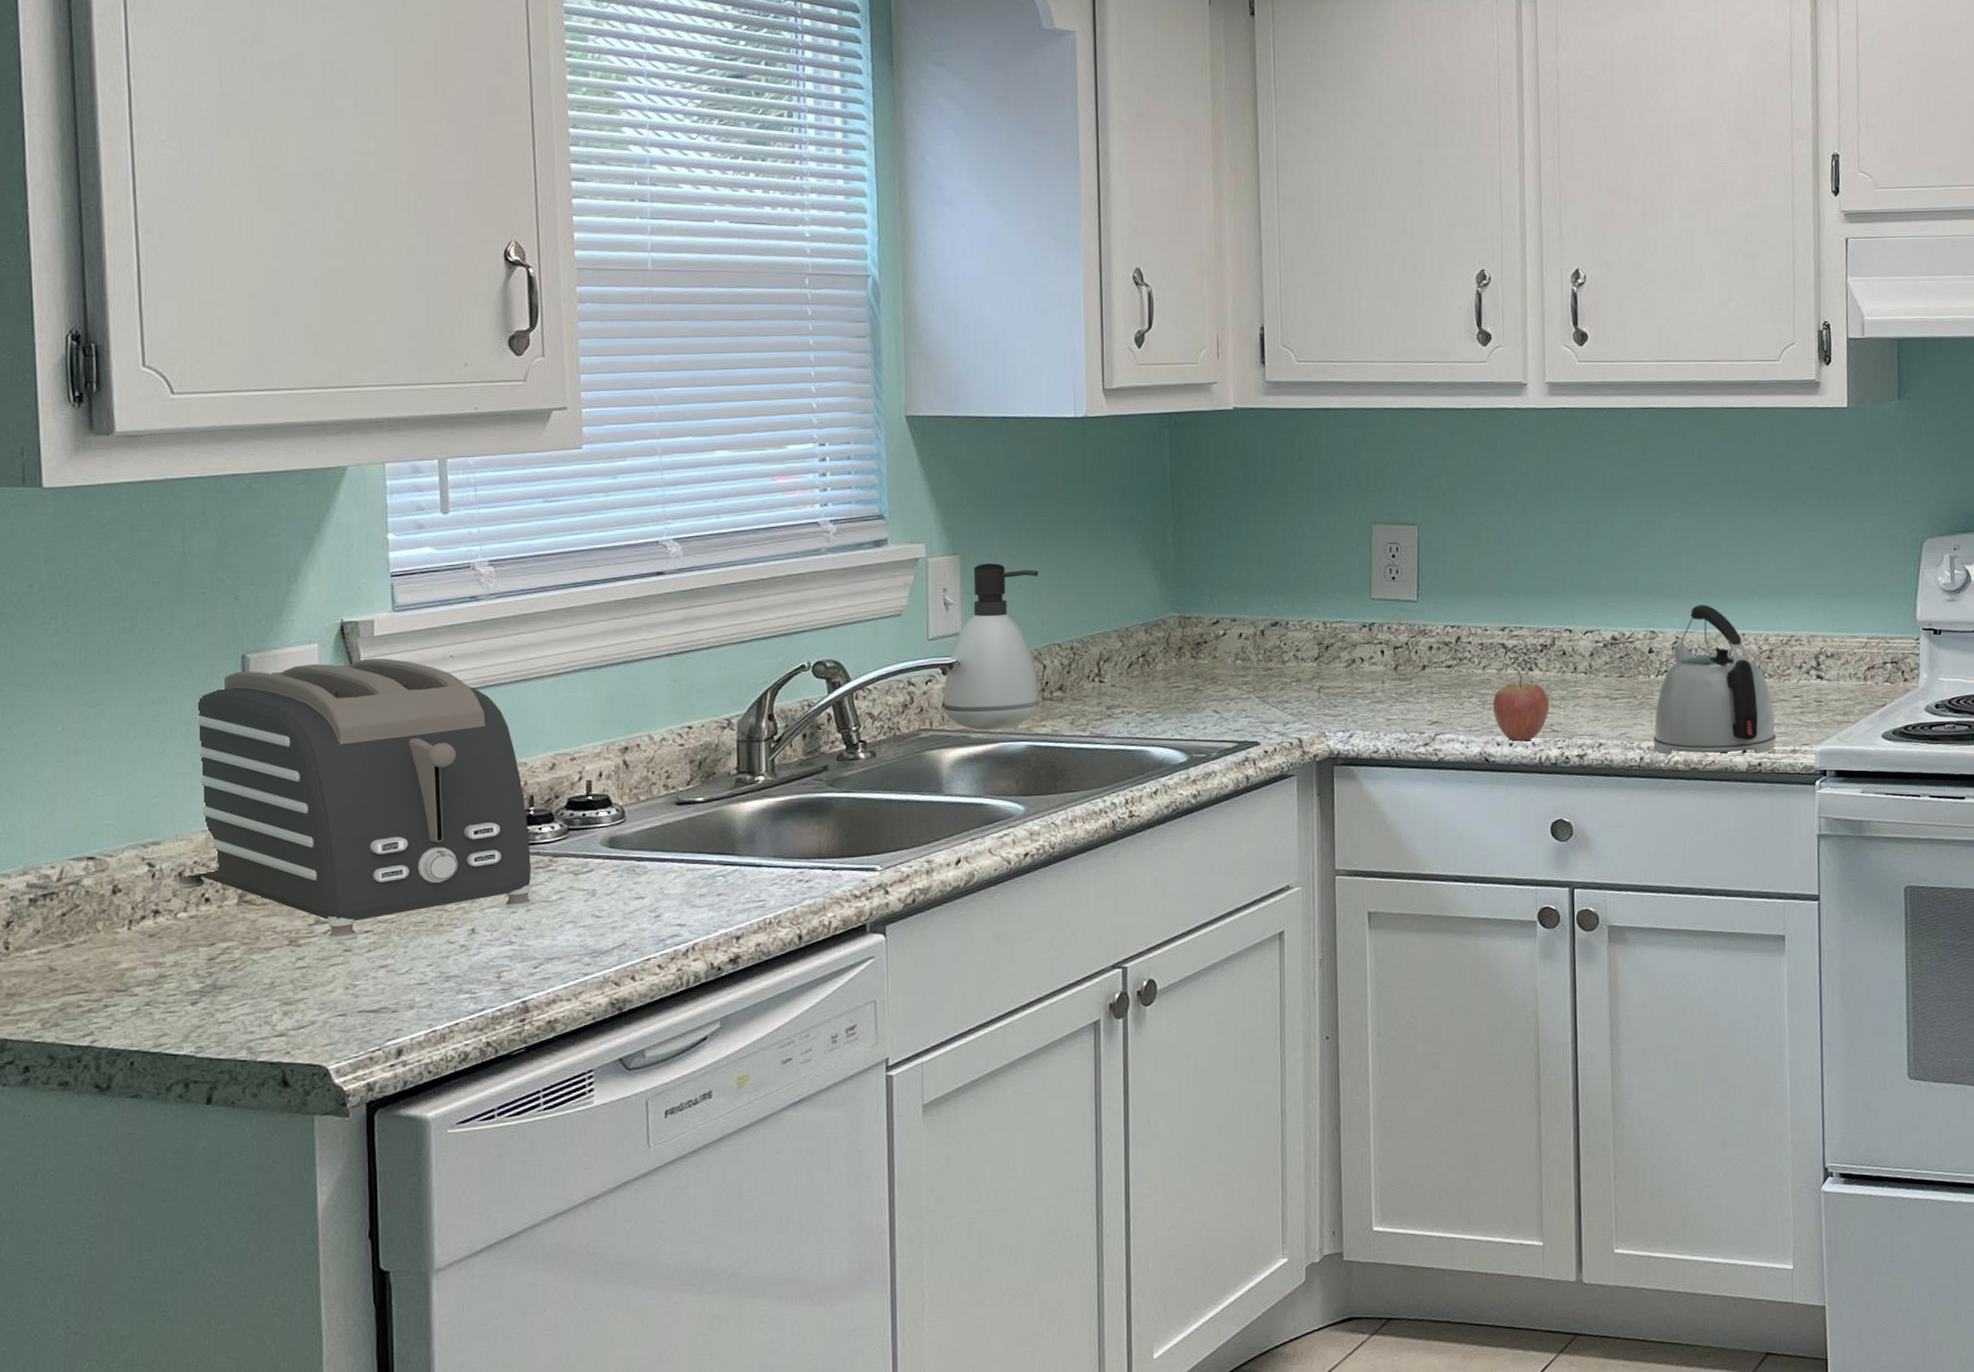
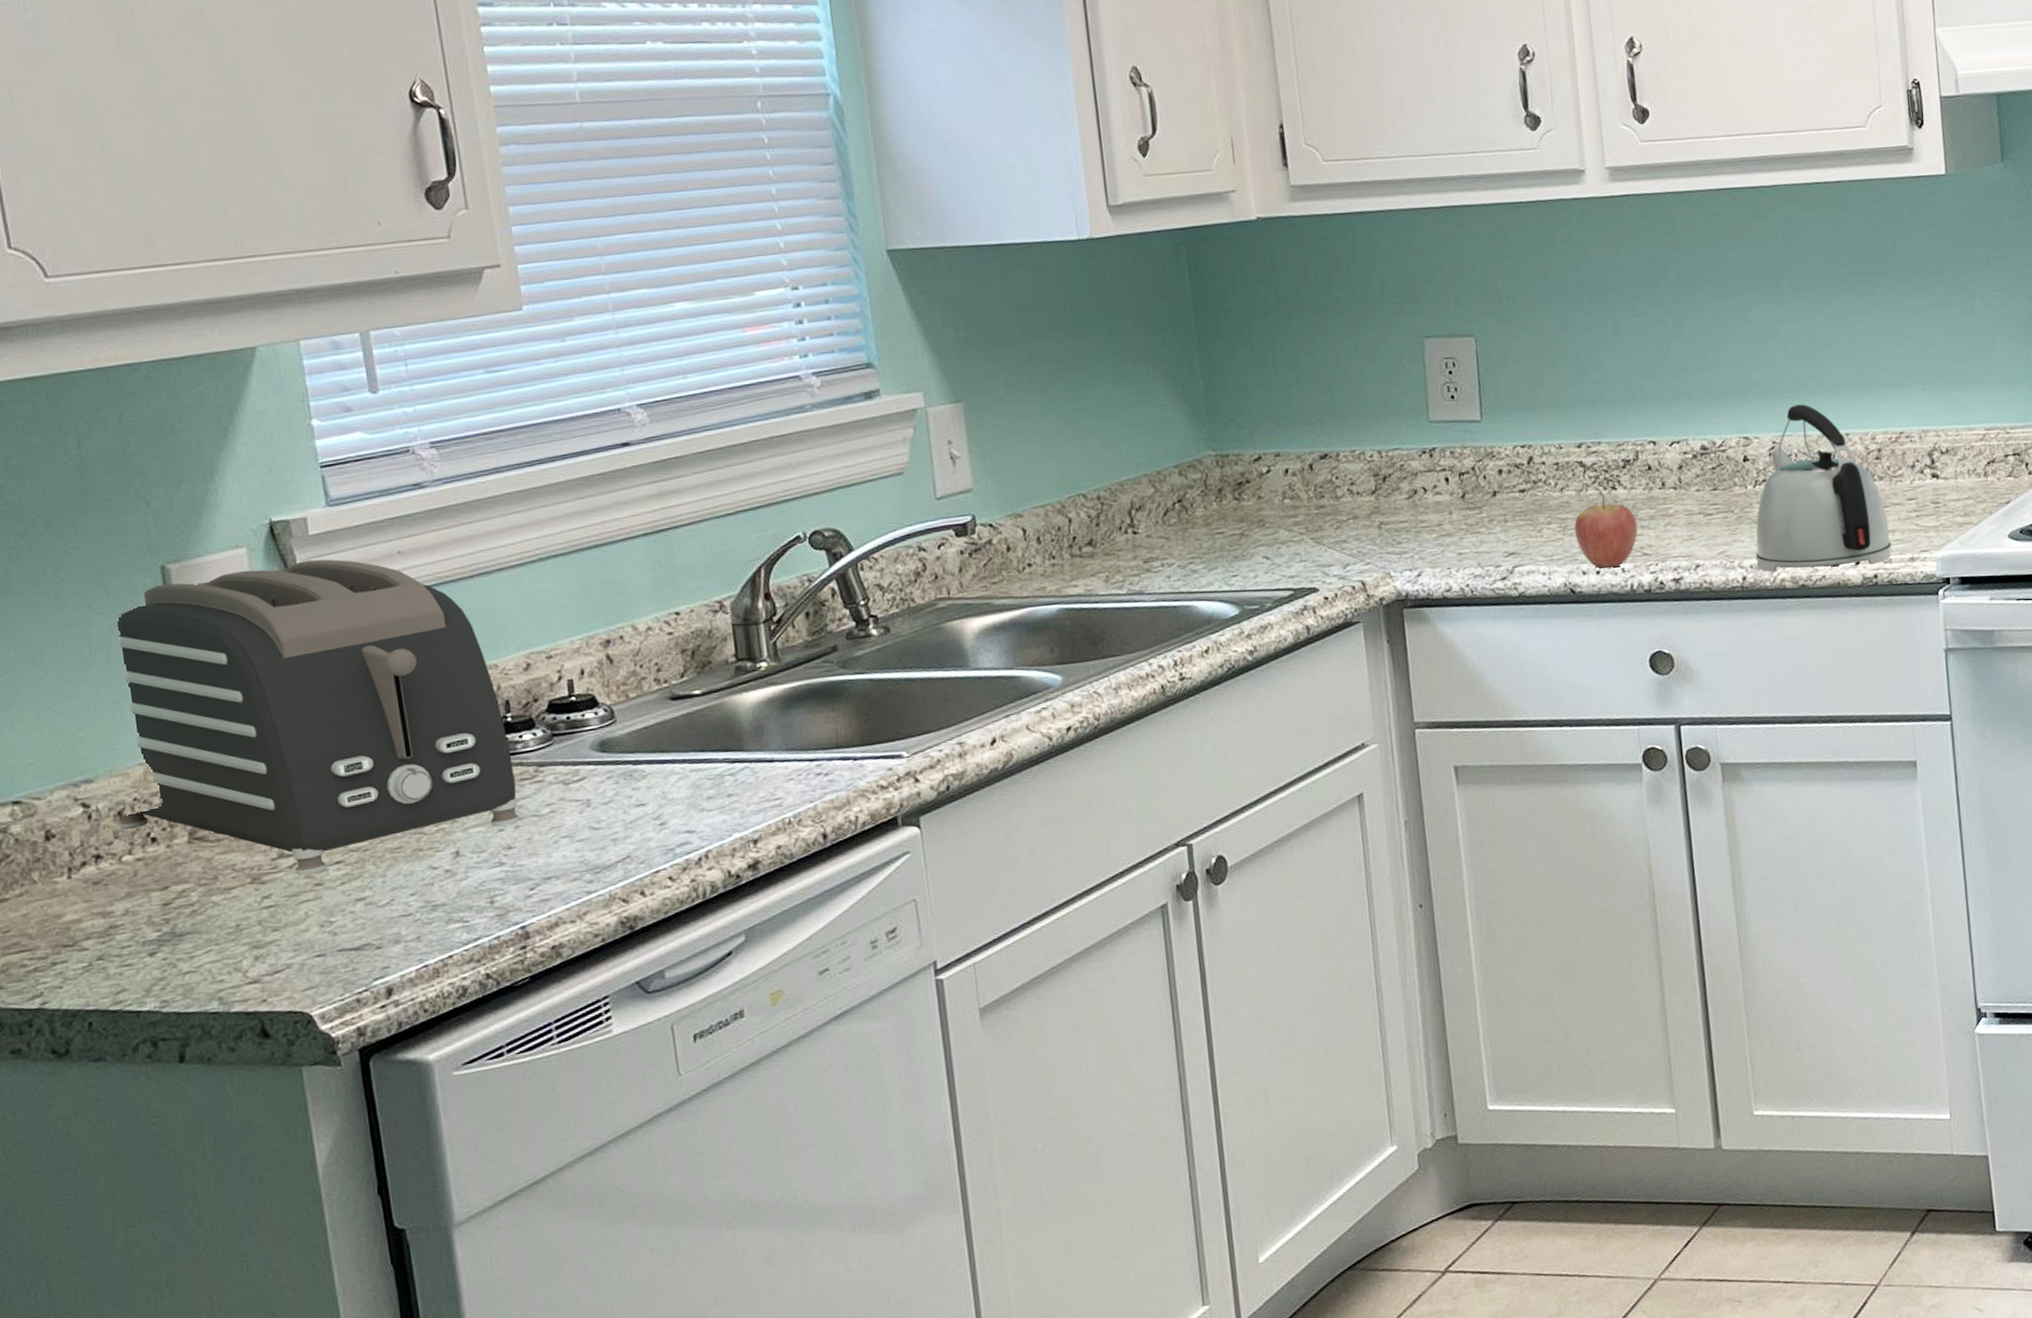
soap dispenser: present [944,563,1040,731] -> none [959,409,1069,595]

